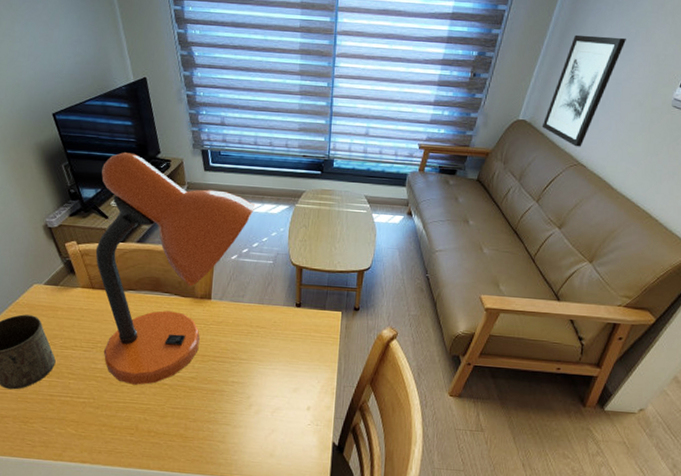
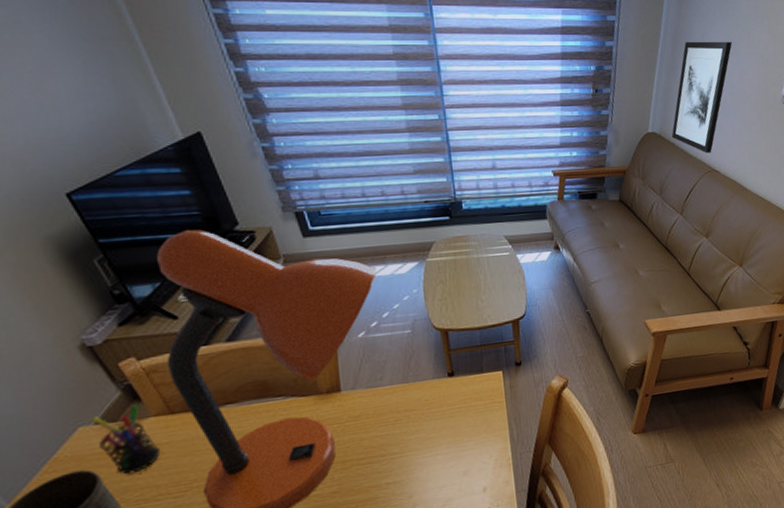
pen holder: none [41,276,82,326] -> present [90,404,161,475]

